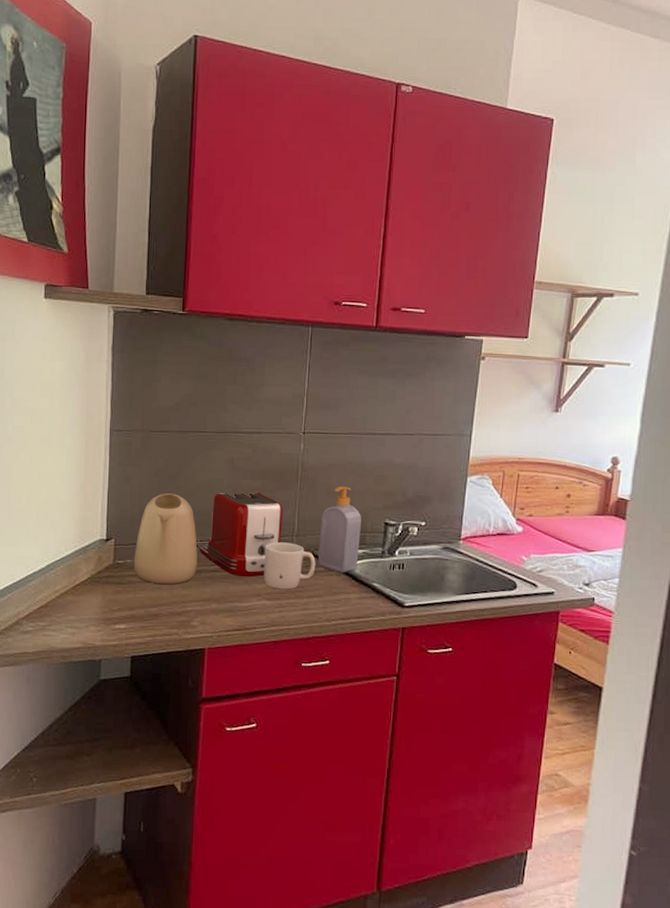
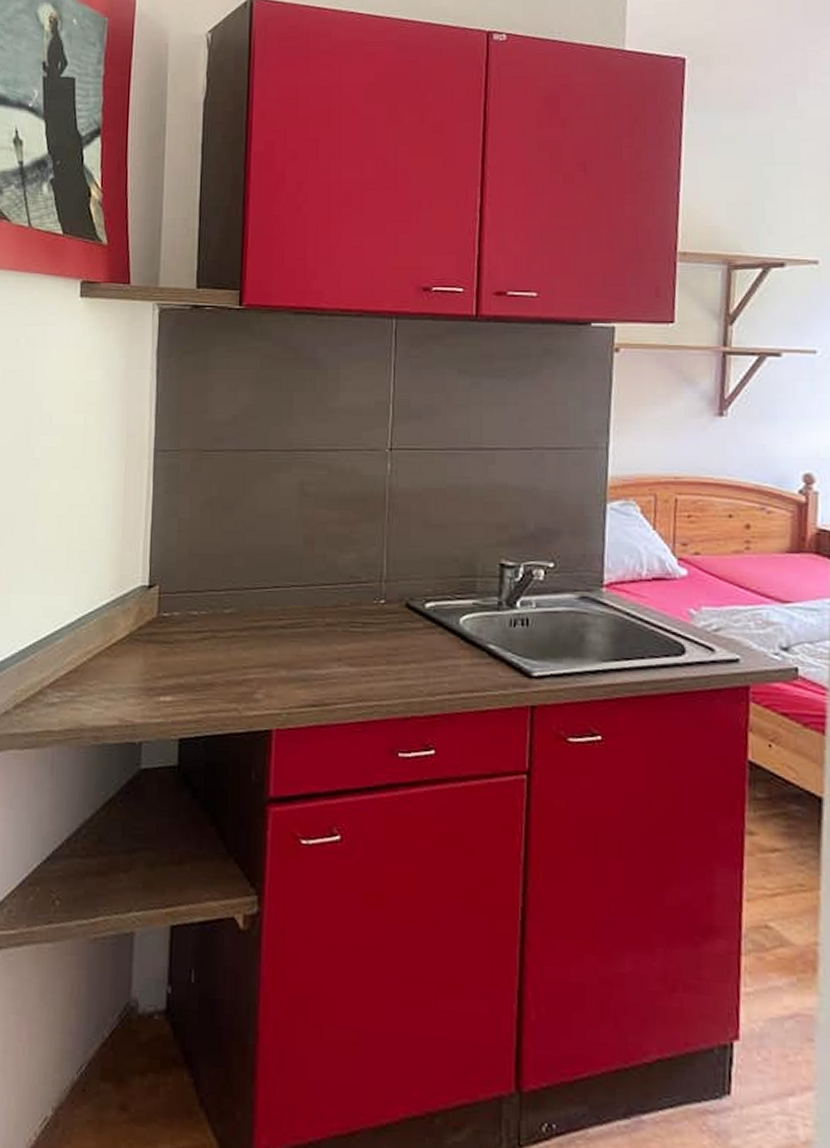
kettle: present [133,492,198,585] -> none [182,526,261,645]
toaster: present [198,491,284,577] -> none [261,523,368,635]
mug: present [263,542,316,590] -> none [345,589,412,653]
soap bottle: present [317,485,361,574] -> none [414,515,469,632]

